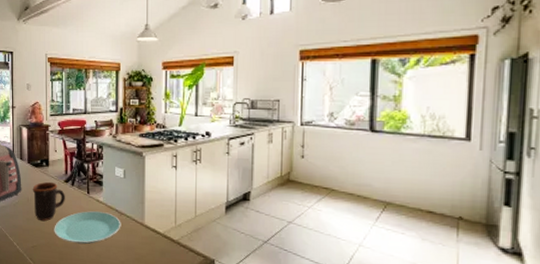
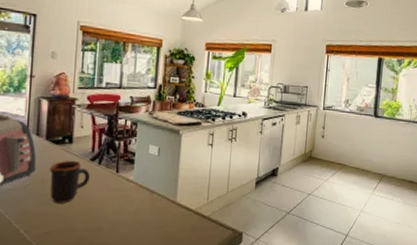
plate: present [54,211,121,245] -> none [73,191,152,227]

